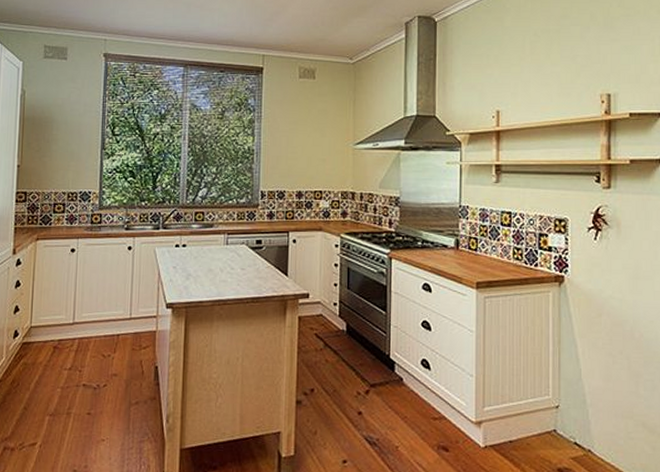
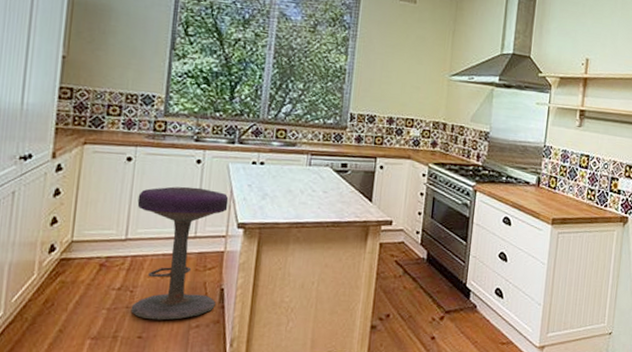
stool: none [80,272,157,398] -> present [130,186,229,320]

